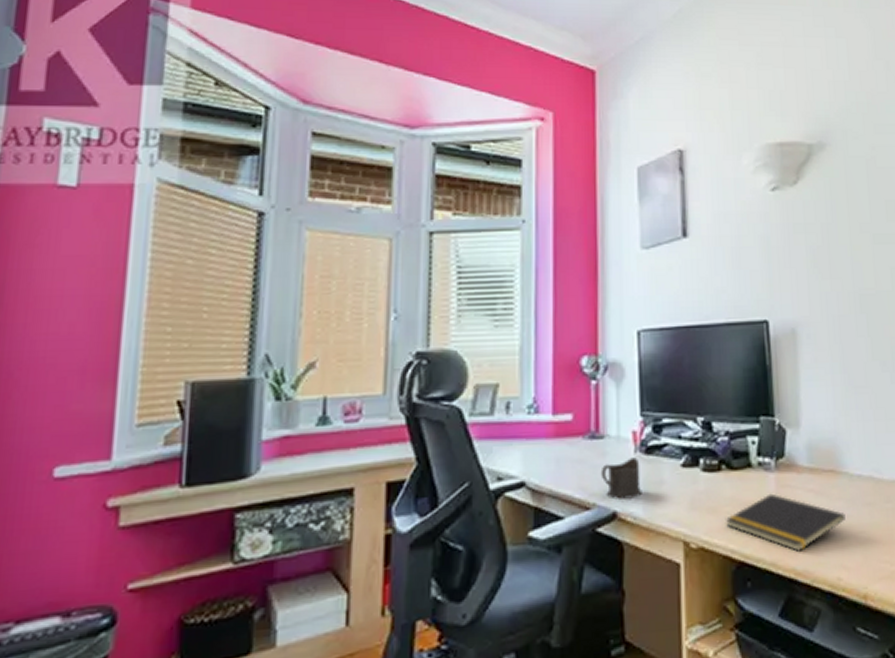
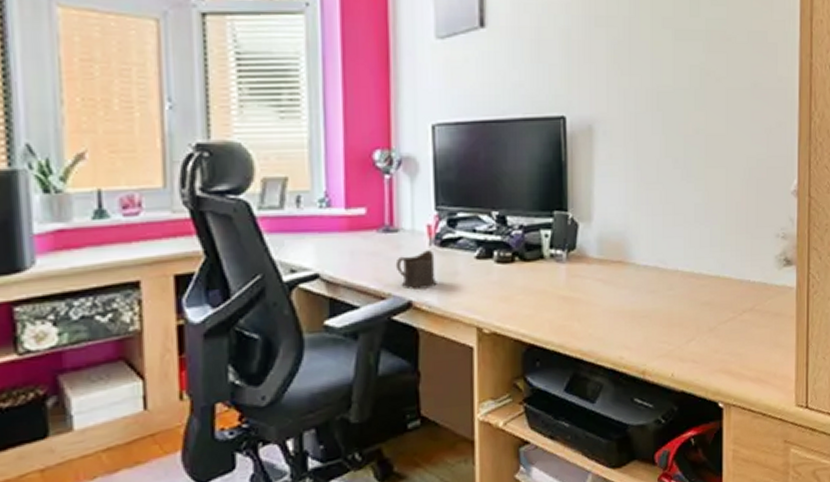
notepad: present [725,493,846,552] -> none [517,283,630,335]

